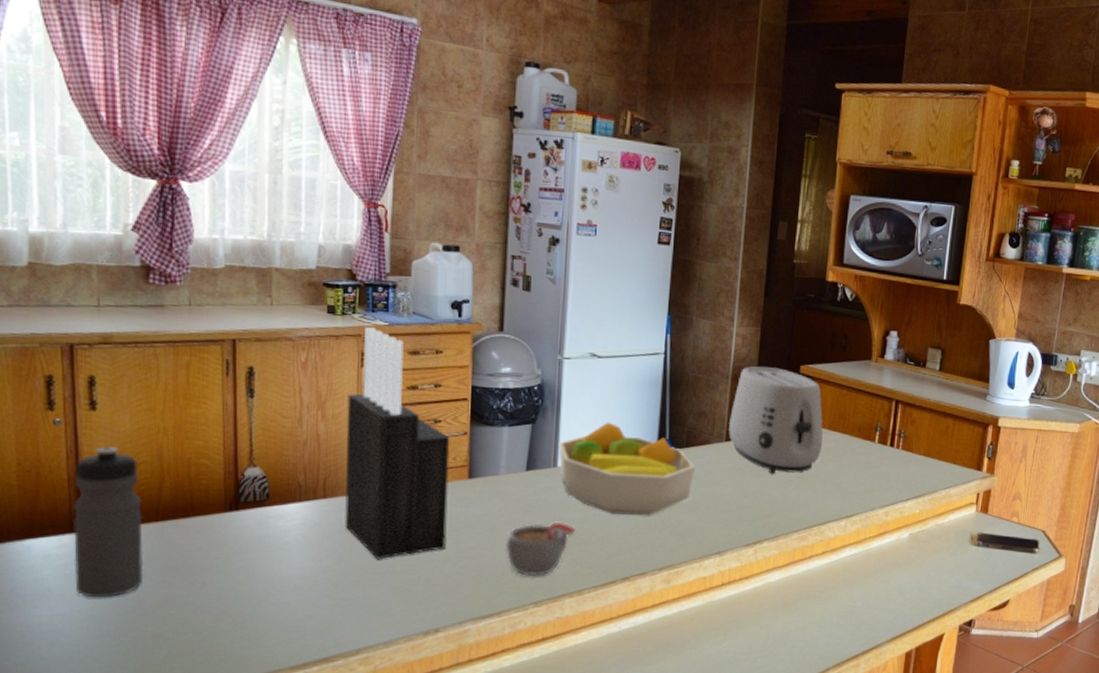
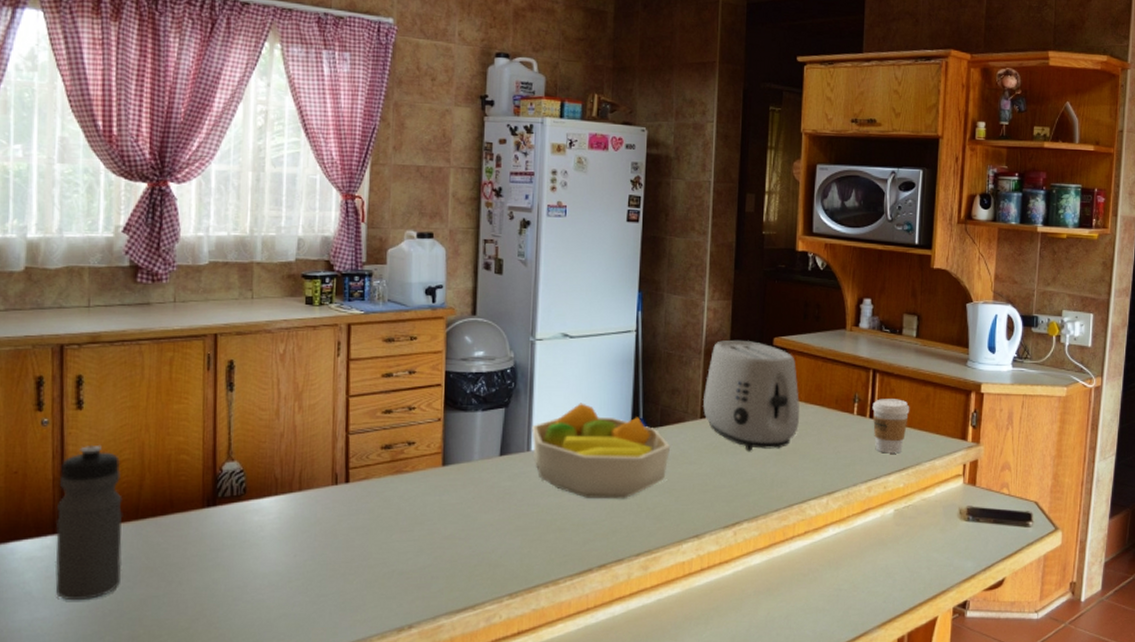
knife block: present [344,327,450,560] -> none [319,317,424,553]
mug: present [506,521,576,576] -> none [480,508,551,566]
coffee cup: none [893,428,930,481] -> present [872,399,910,454]

